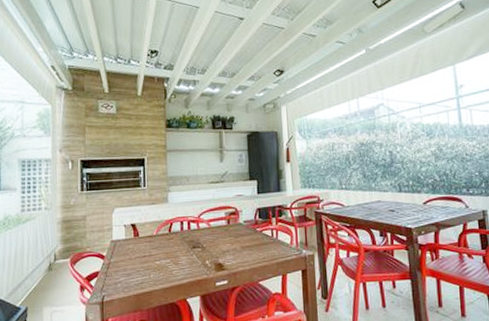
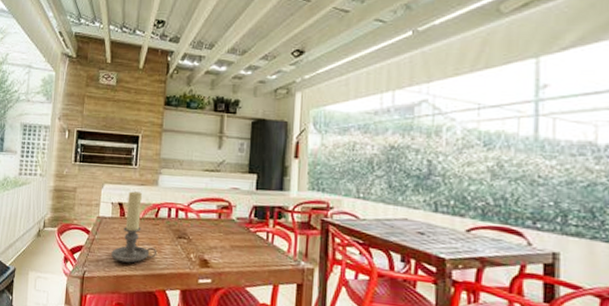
candle holder: none [129,211,174,280] -> present [111,191,156,263]

